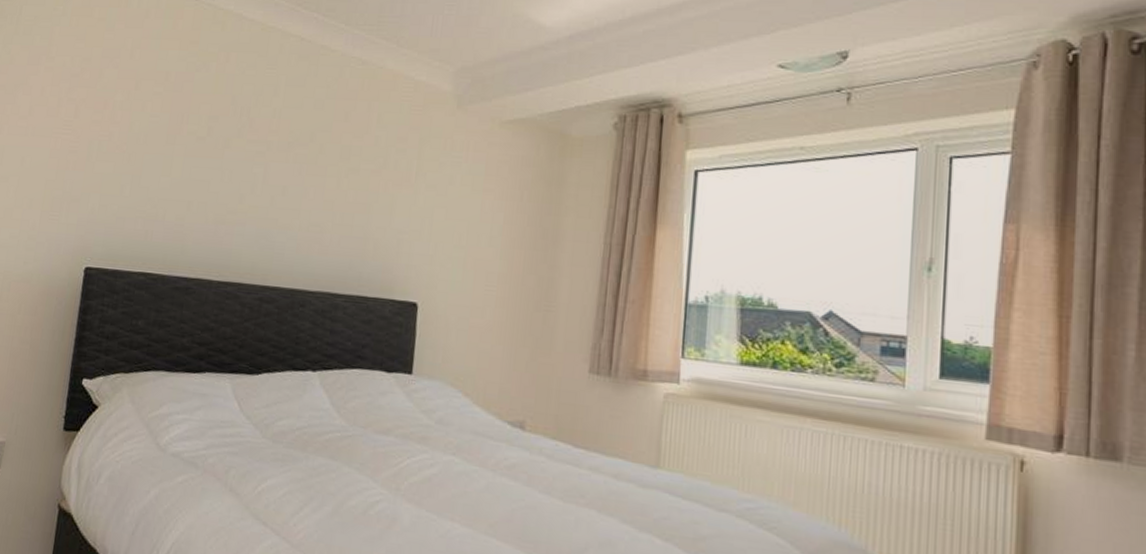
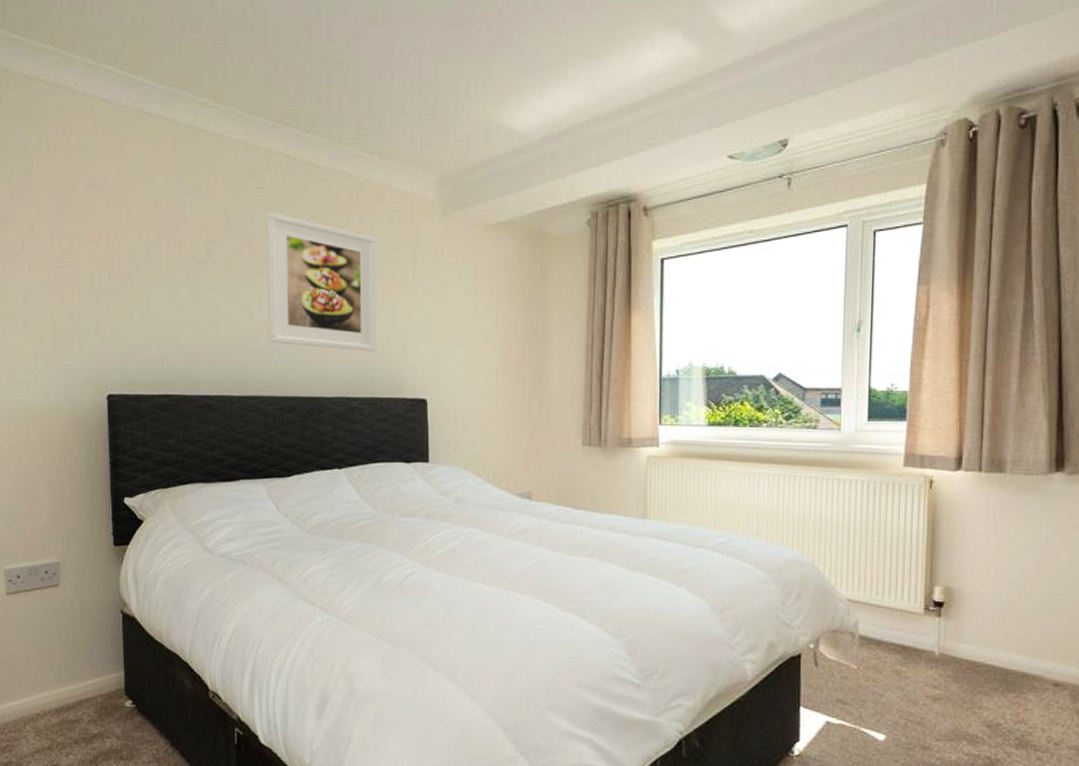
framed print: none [258,93,383,246] -> present [266,212,376,351]

